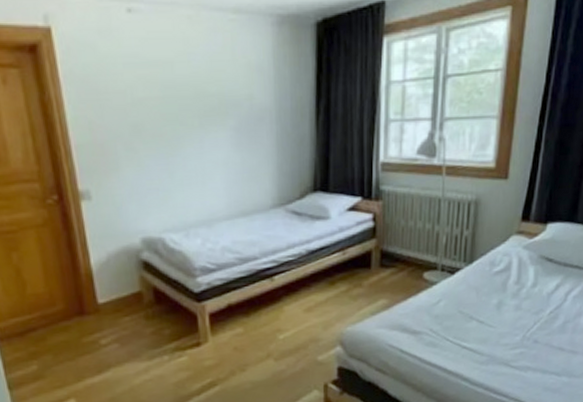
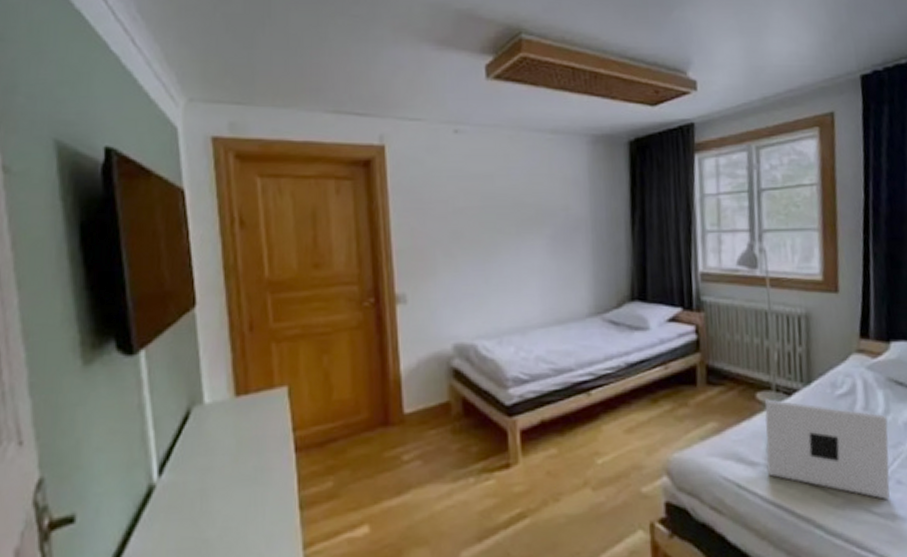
laptop: none [427,277,534,356] -> present [764,399,890,500]

